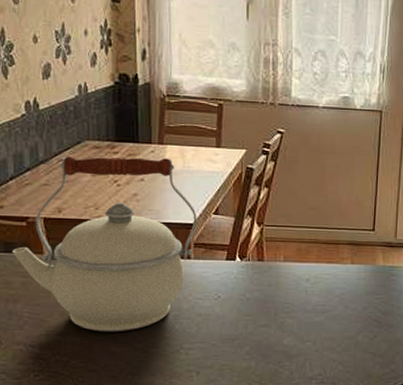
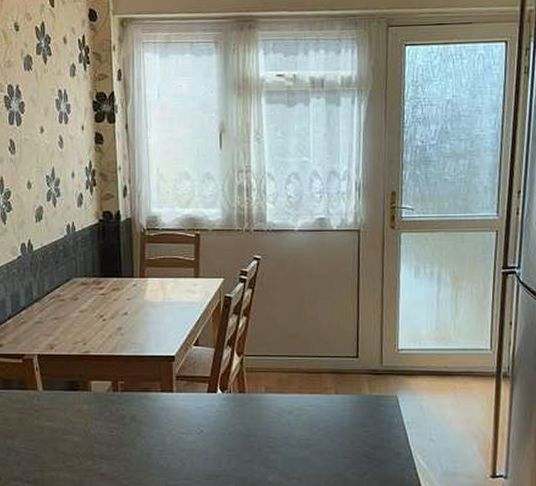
kettle: present [12,156,197,332] -> none [10,291,178,468]

